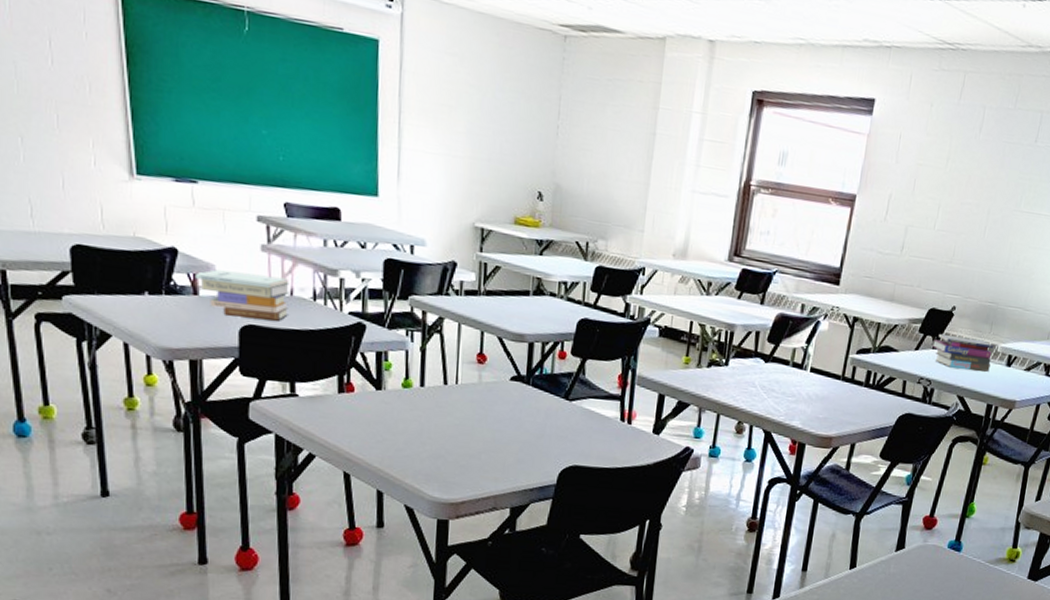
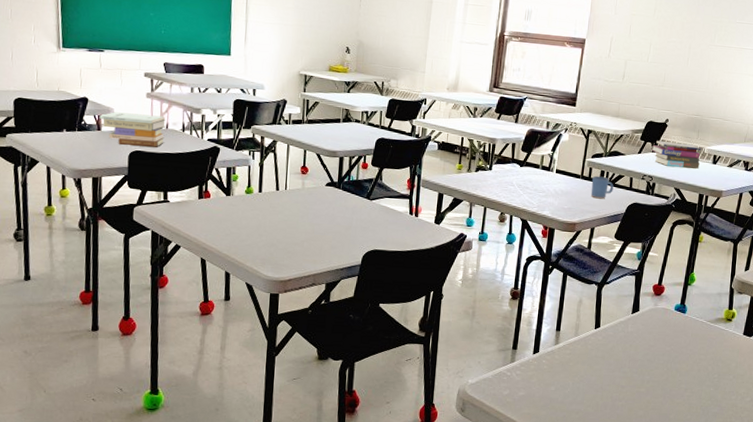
mug: none [852,377,882,407] -> present [590,175,614,199]

